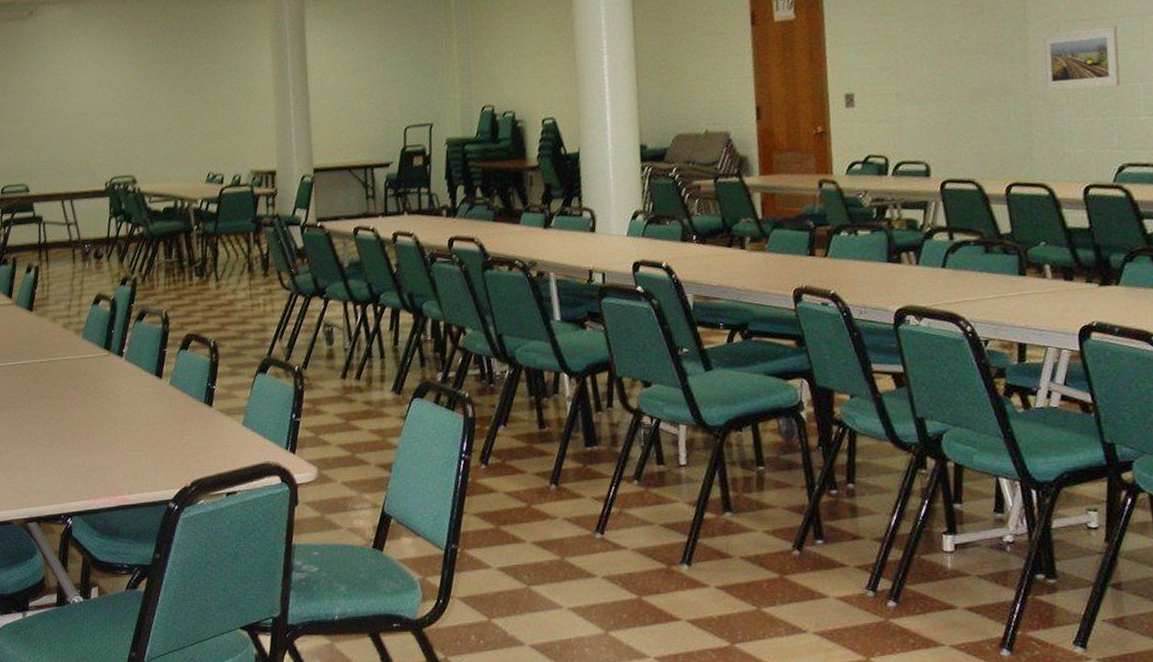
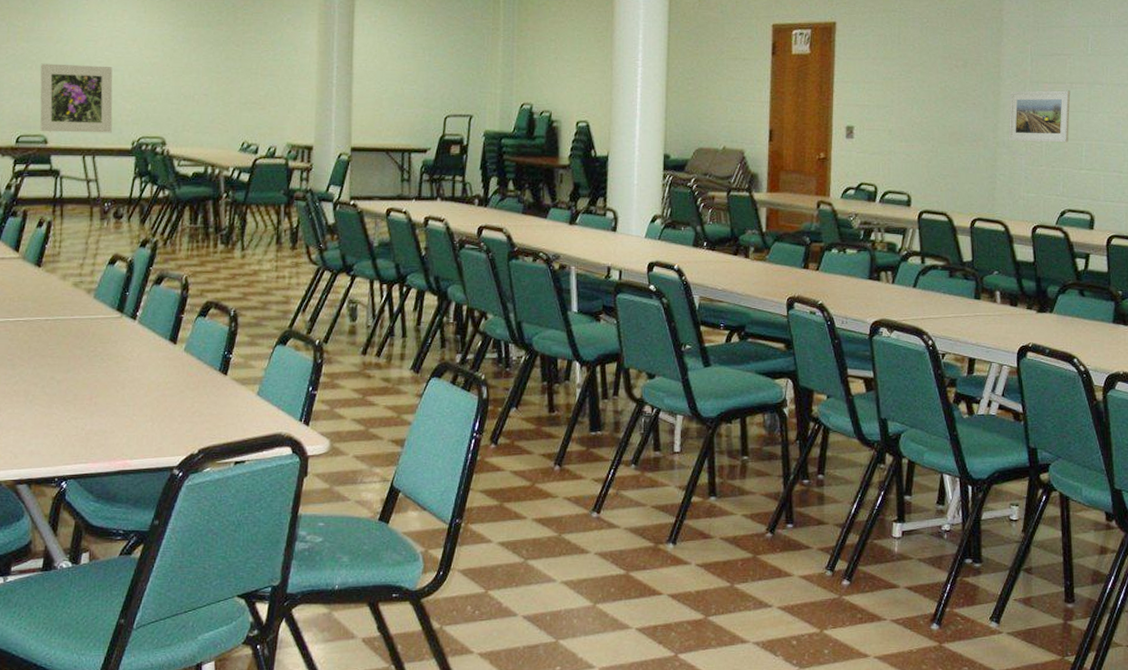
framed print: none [17,112,86,180] -> present [40,63,113,133]

